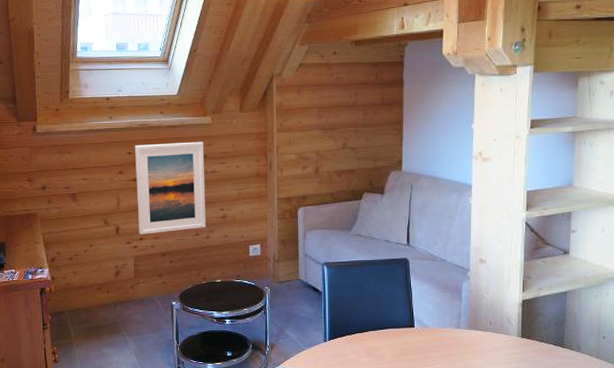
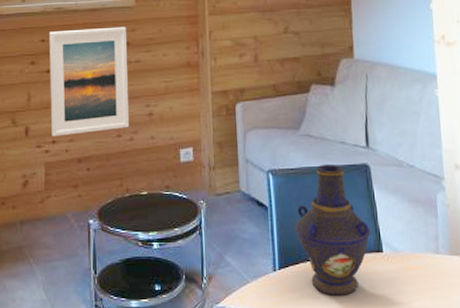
vase: none [343,258,406,360] -> present [294,163,371,295]

